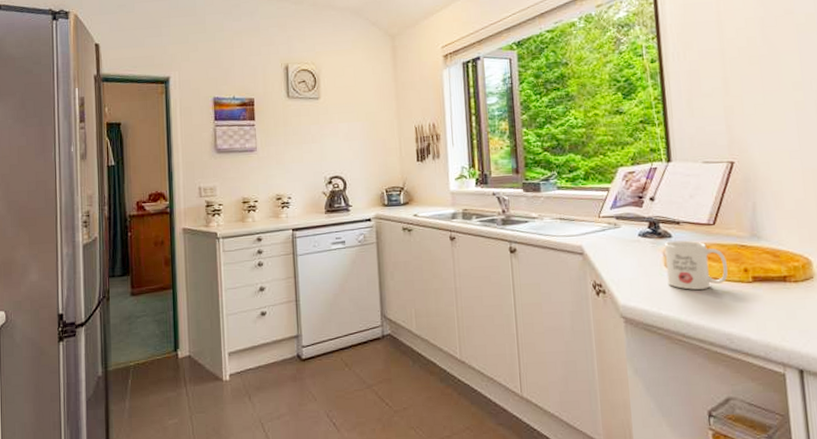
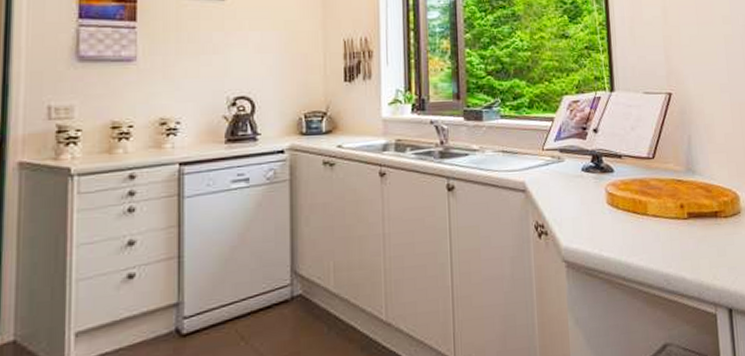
mug: present [664,240,728,290] -> none [606,175,666,229]

